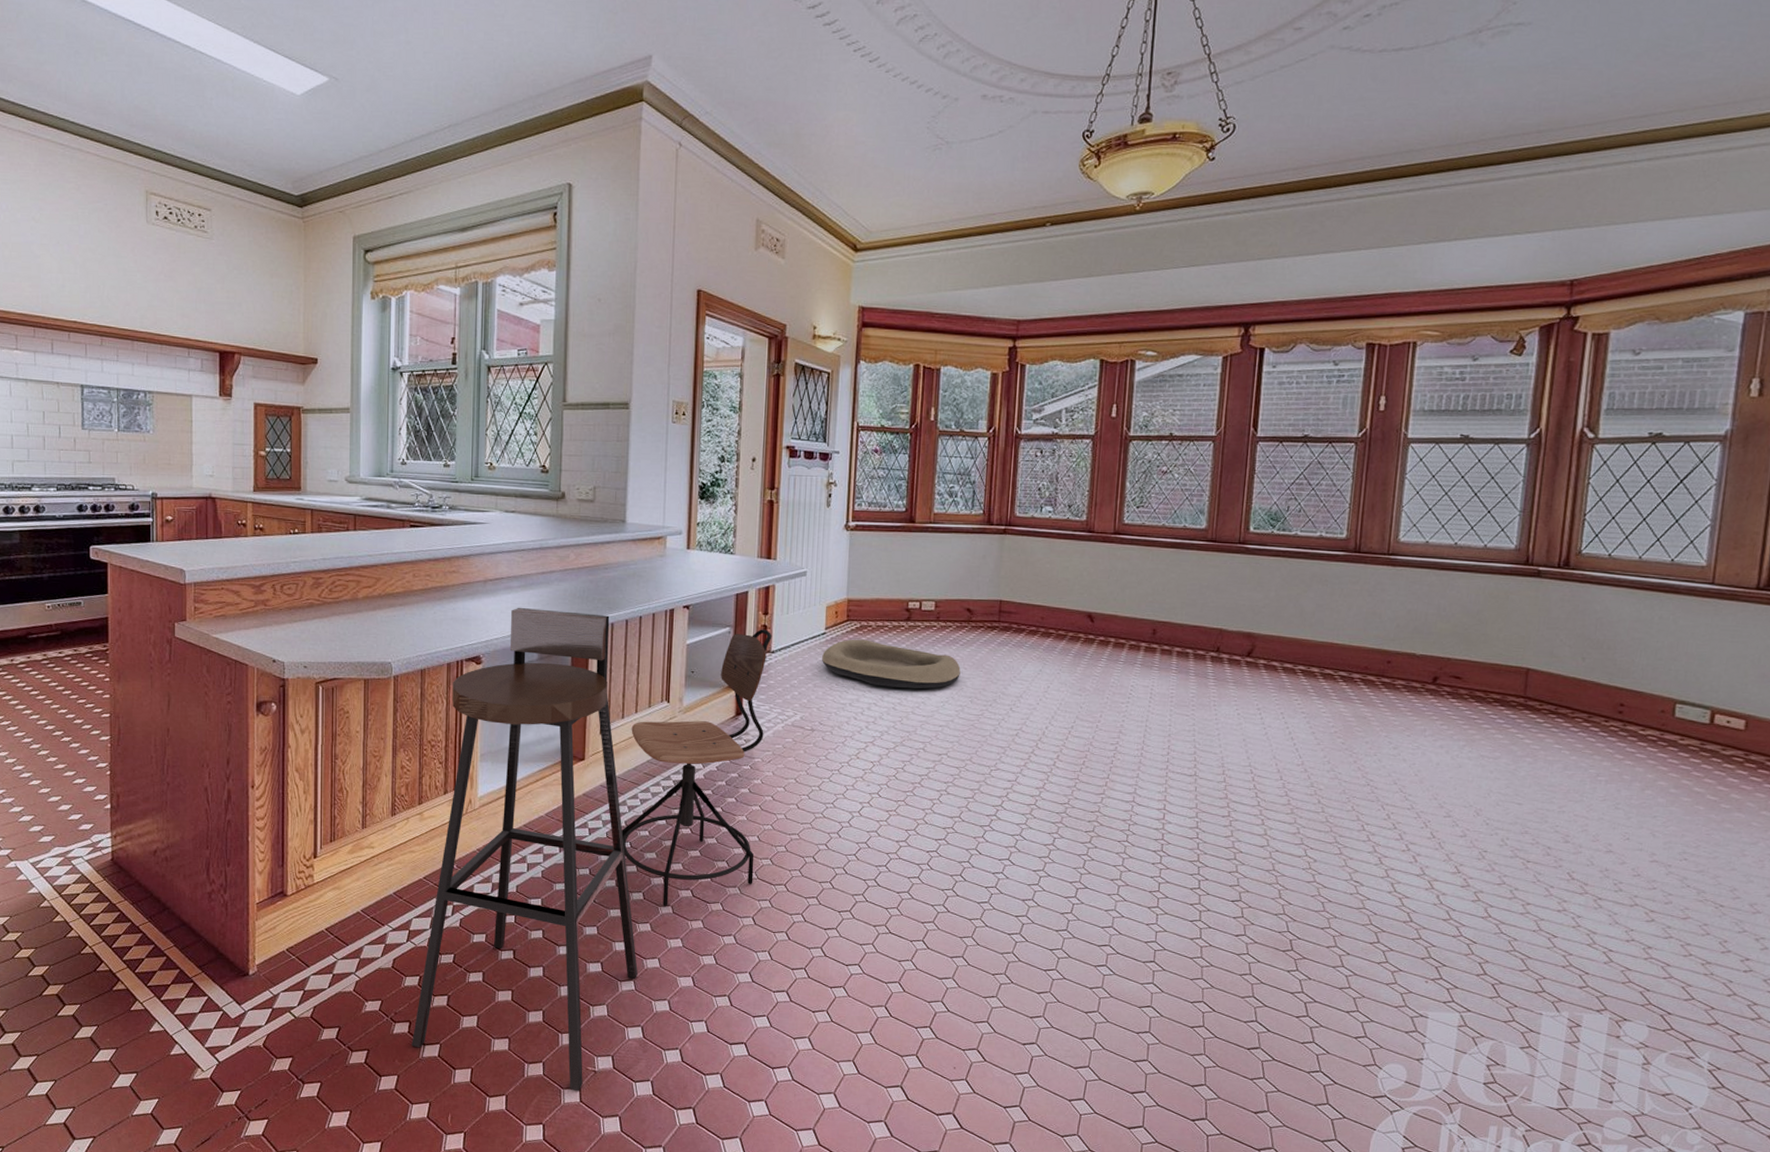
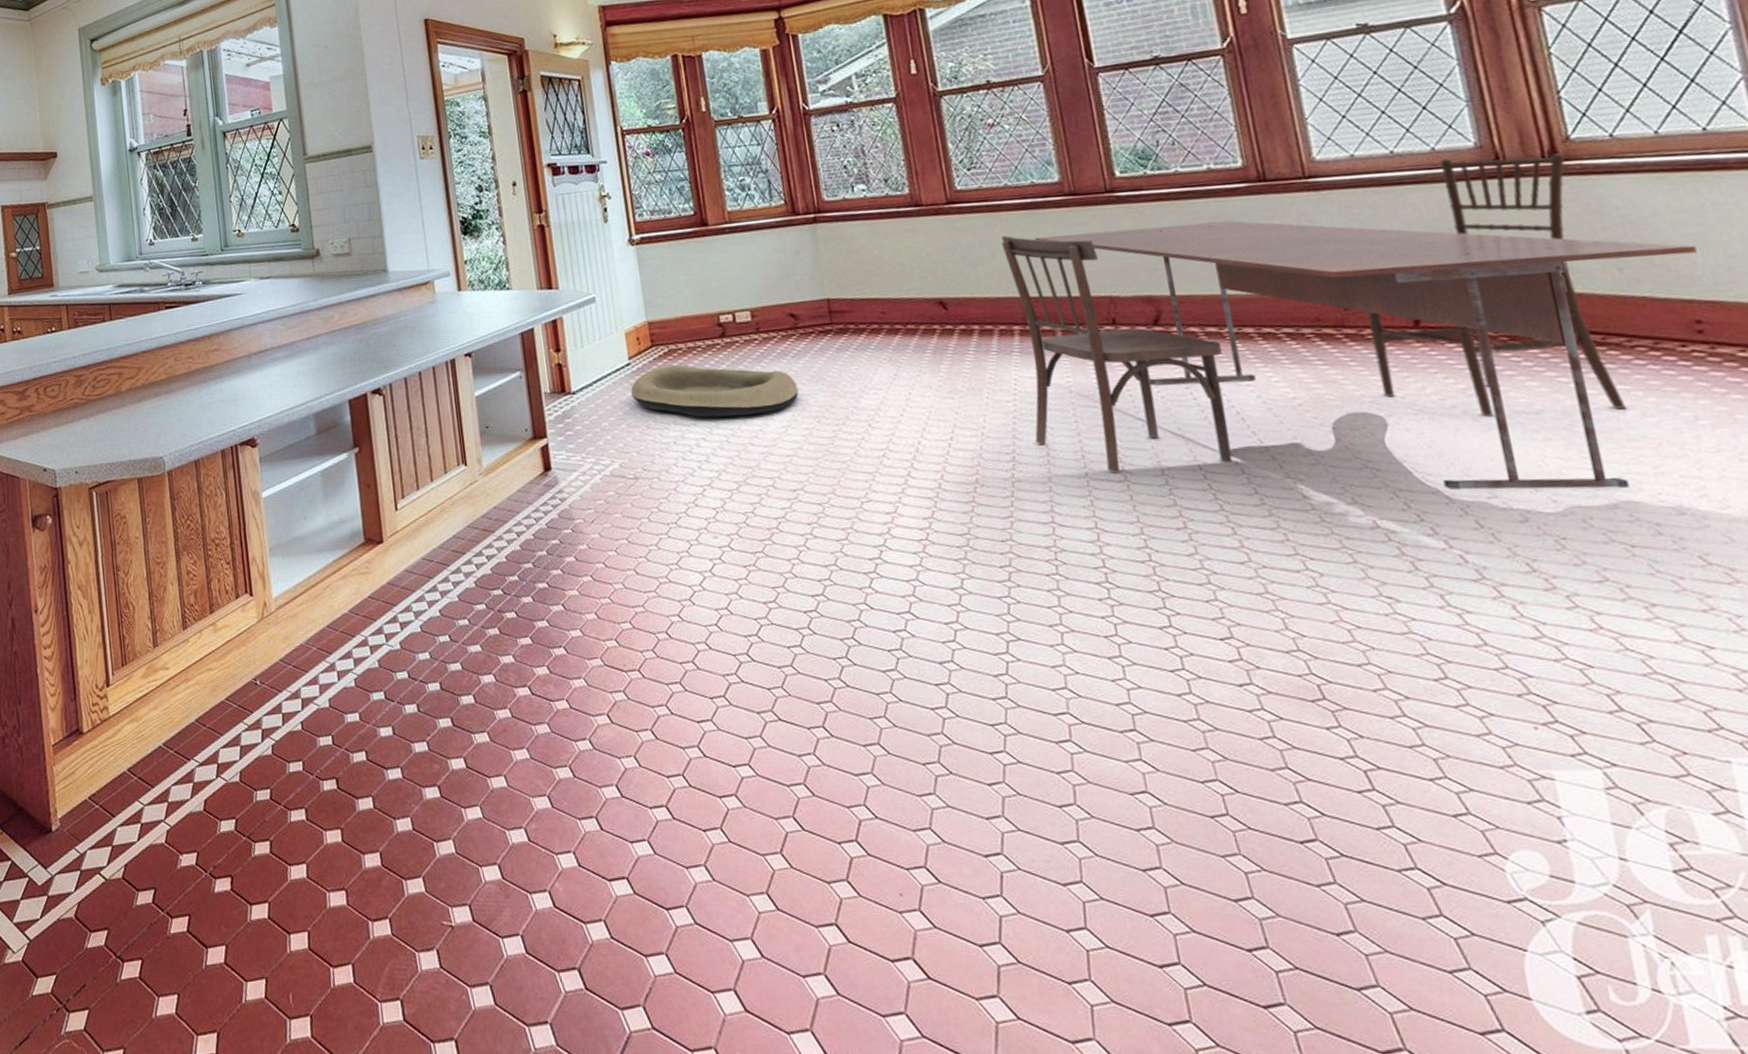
bar stool: present [412,607,638,1092] -> none [229,375,483,954]
chair: present [621,629,772,907] -> none [429,368,600,711]
dining chair: none [1136,567,1291,770] -> present [1001,235,1233,472]
dining table: none [1176,572,1638,819] -> present [1035,220,1697,490]
dining chair: none [1396,555,1574,763] -> present [1367,153,1626,417]

